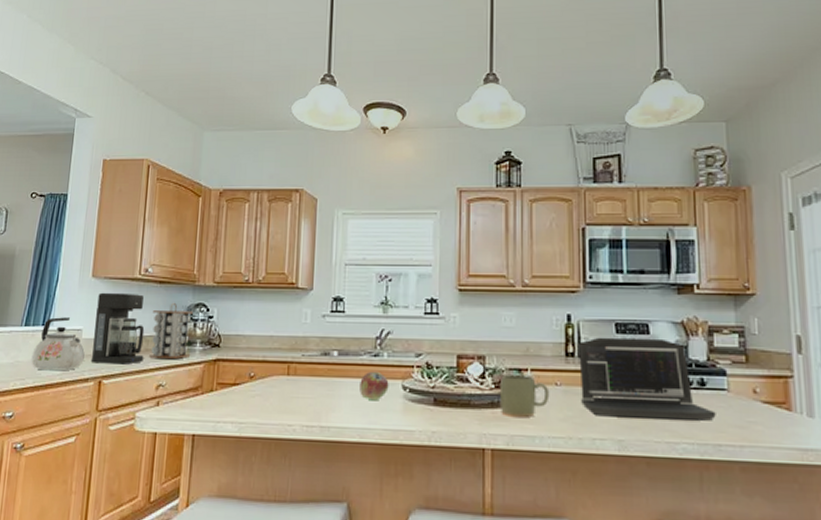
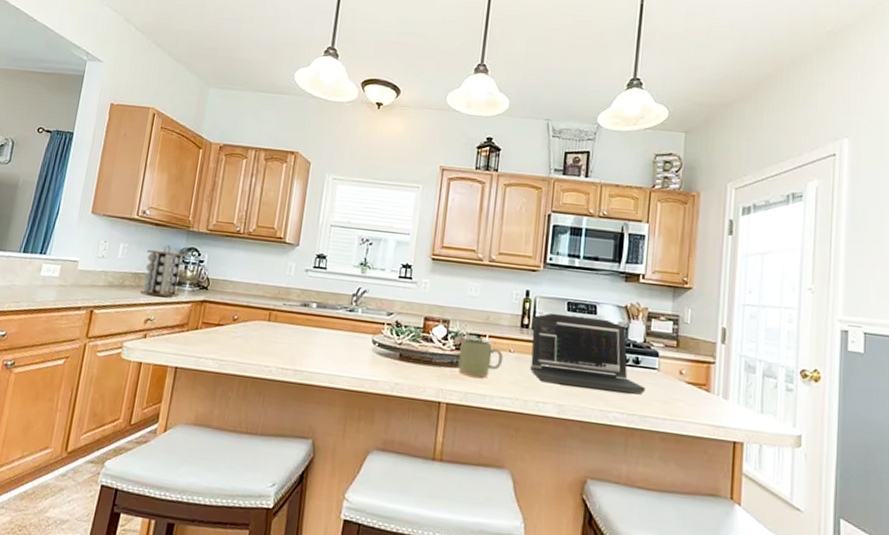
kettle: present [31,317,85,371] -> none [26,247,79,298]
coffee maker: present [90,292,145,365] -> none [84,228,140,298]
fruit: present [360,371,389,401] -> none [333,324,361,352]

